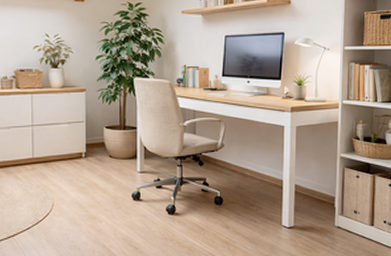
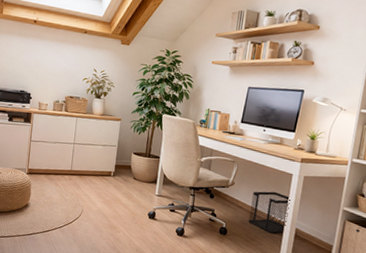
wastebasket: none [245,148,286,194] -> present [248,191,290,234]

